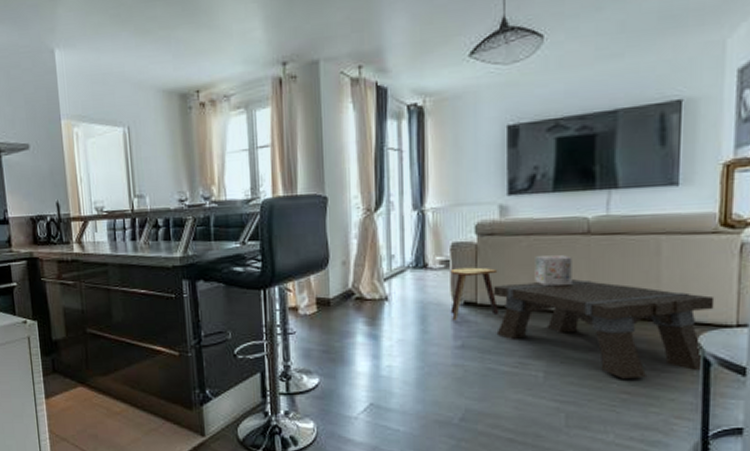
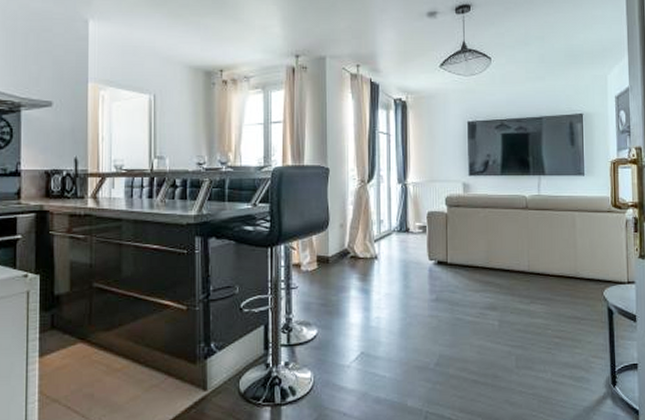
stool: present [450,267,498,322] -> none [427,232,463,278]
coffee table: present [493,279,715,379] -> none [459,244,613,326]
decorative box: present [535,255,572,286] -> none [490,225,517,249]

